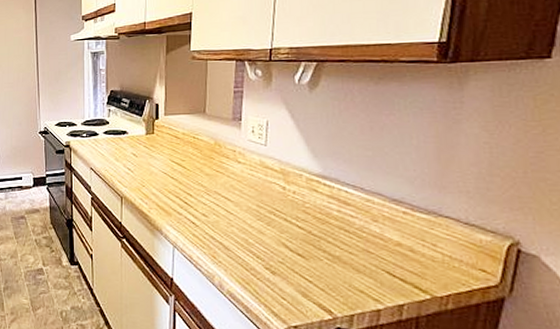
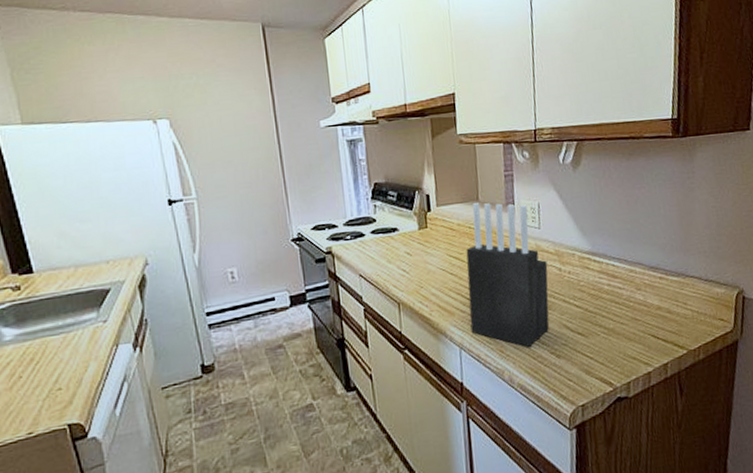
knife block: none [185,115,271,259] -> present [466,203,550,348]

